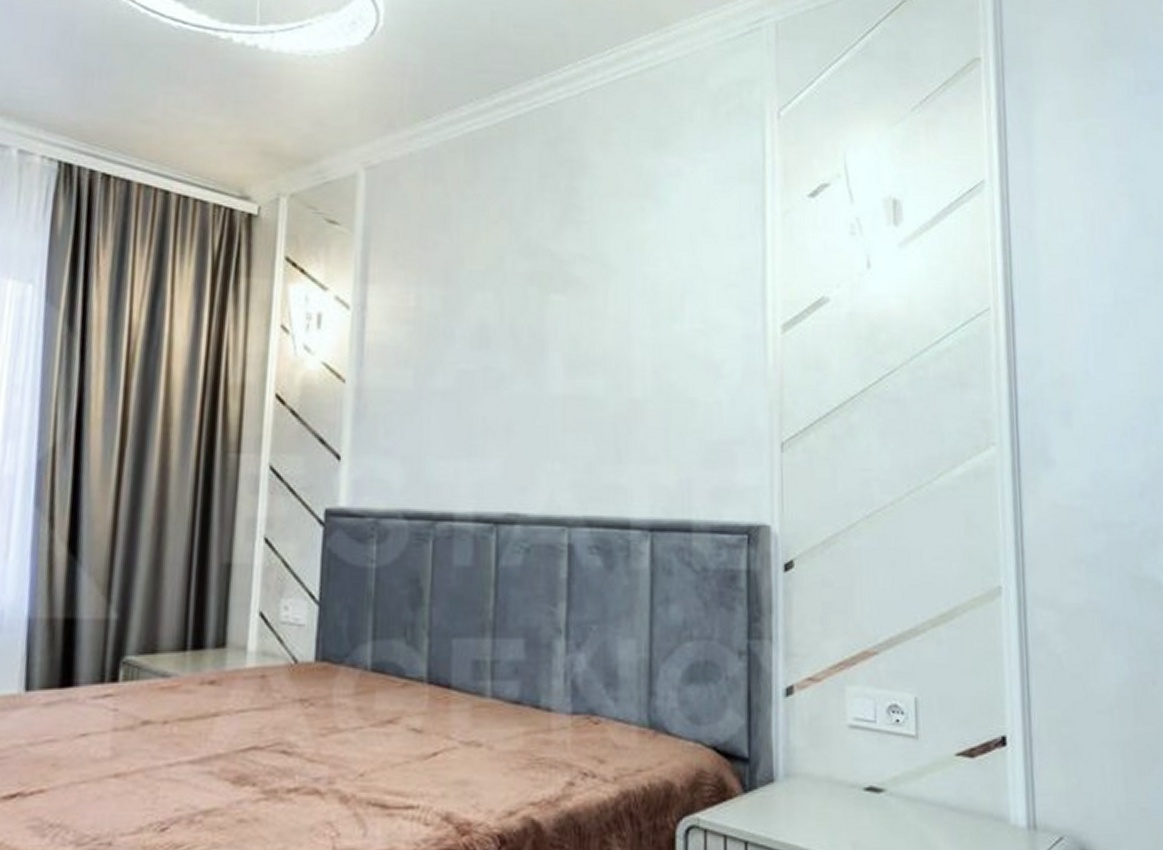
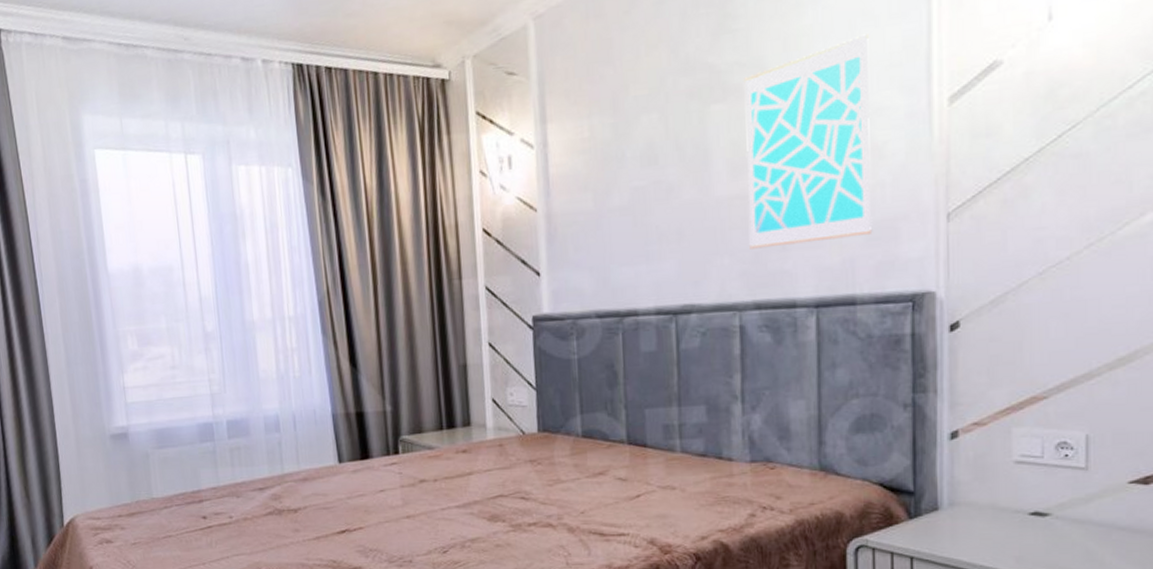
wall art: none [583,250,710,458] -> present [744,34,873,249]

